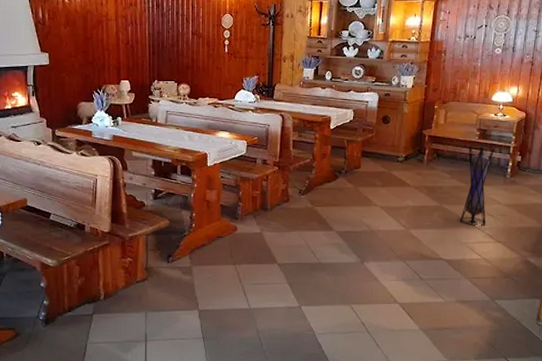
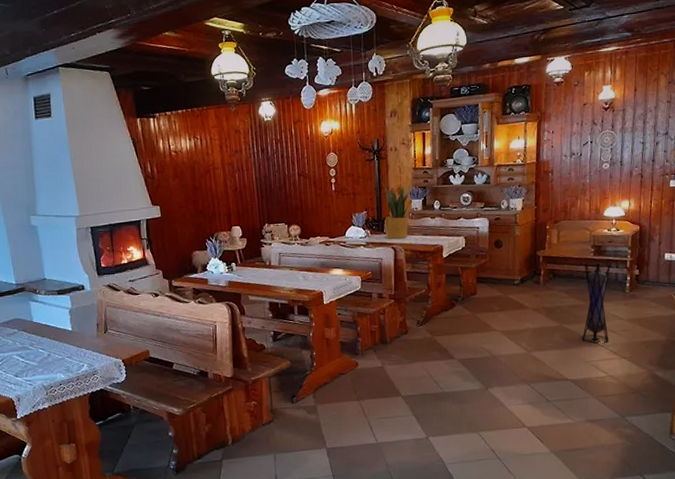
planter: none [274,52,304,107] -> present [385,185,412,240]

